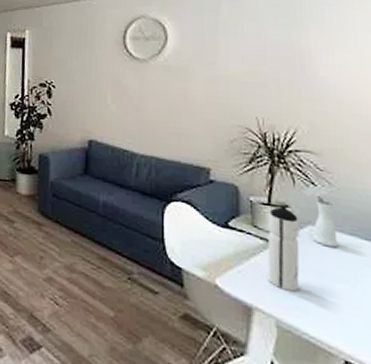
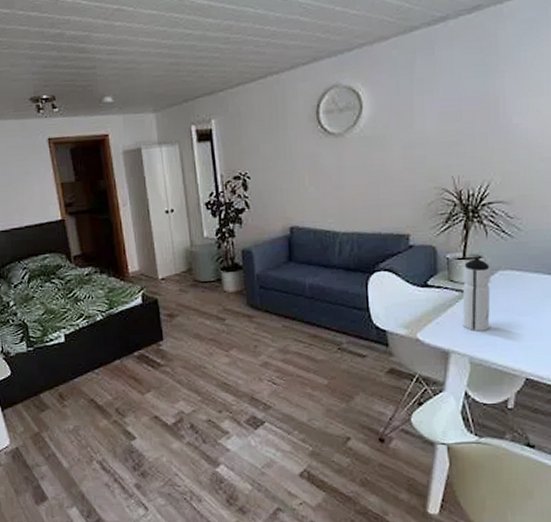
vase: present [302,185,338,248] -> none [494,232,524,287]

